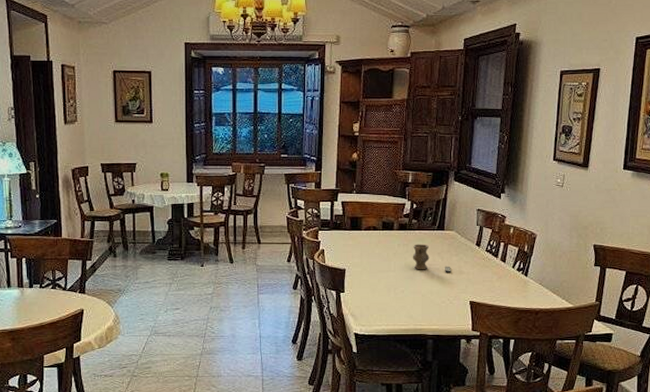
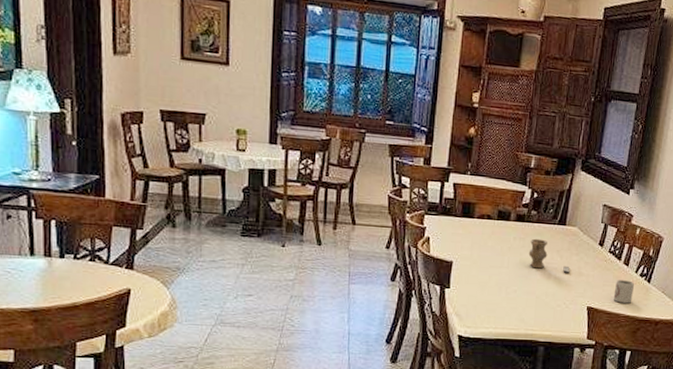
cup: none [493,275,513,296] -> present [613,280,635,304]

